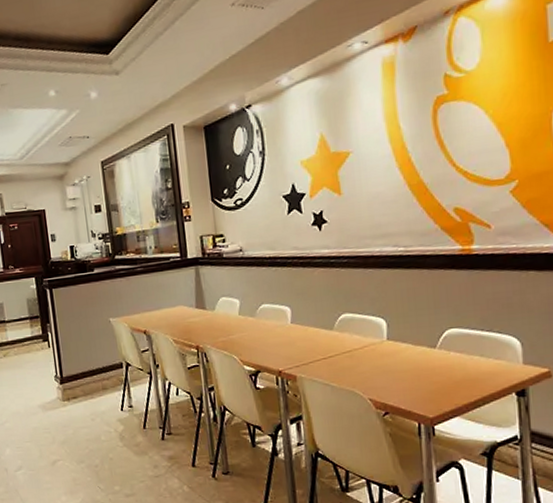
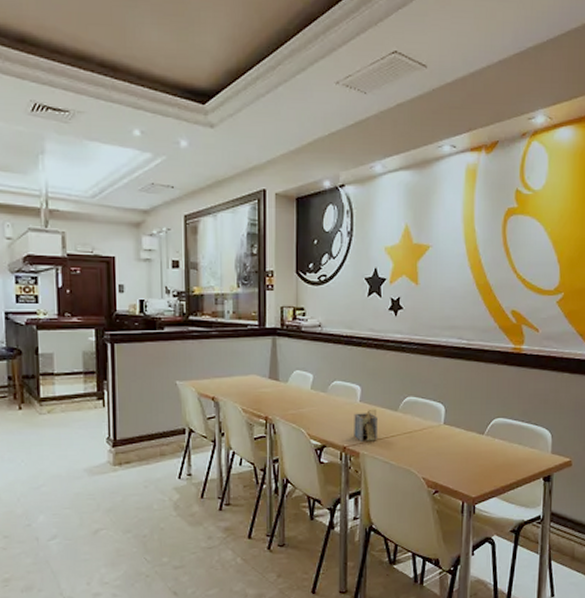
napkin holder: none [286,329,314,364] -> present [354,409,377,441]

